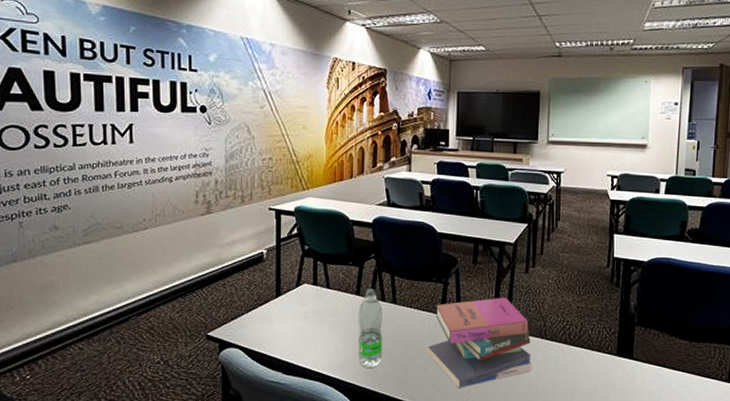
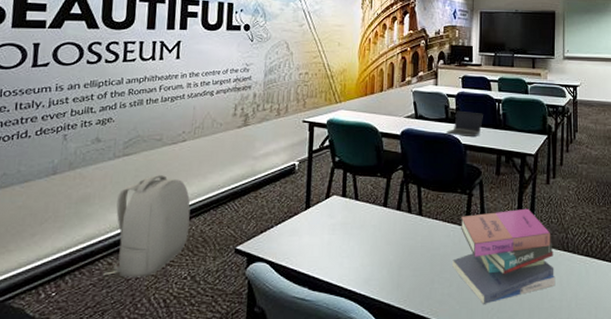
backpack: none [76,263,158,362] -> present [103,175,191,278]
bottle: present [357,288,383,369] -> none [383,200,409,284]
laptop computer: none [421,198,460,226] -> present [446,110,483,138]

